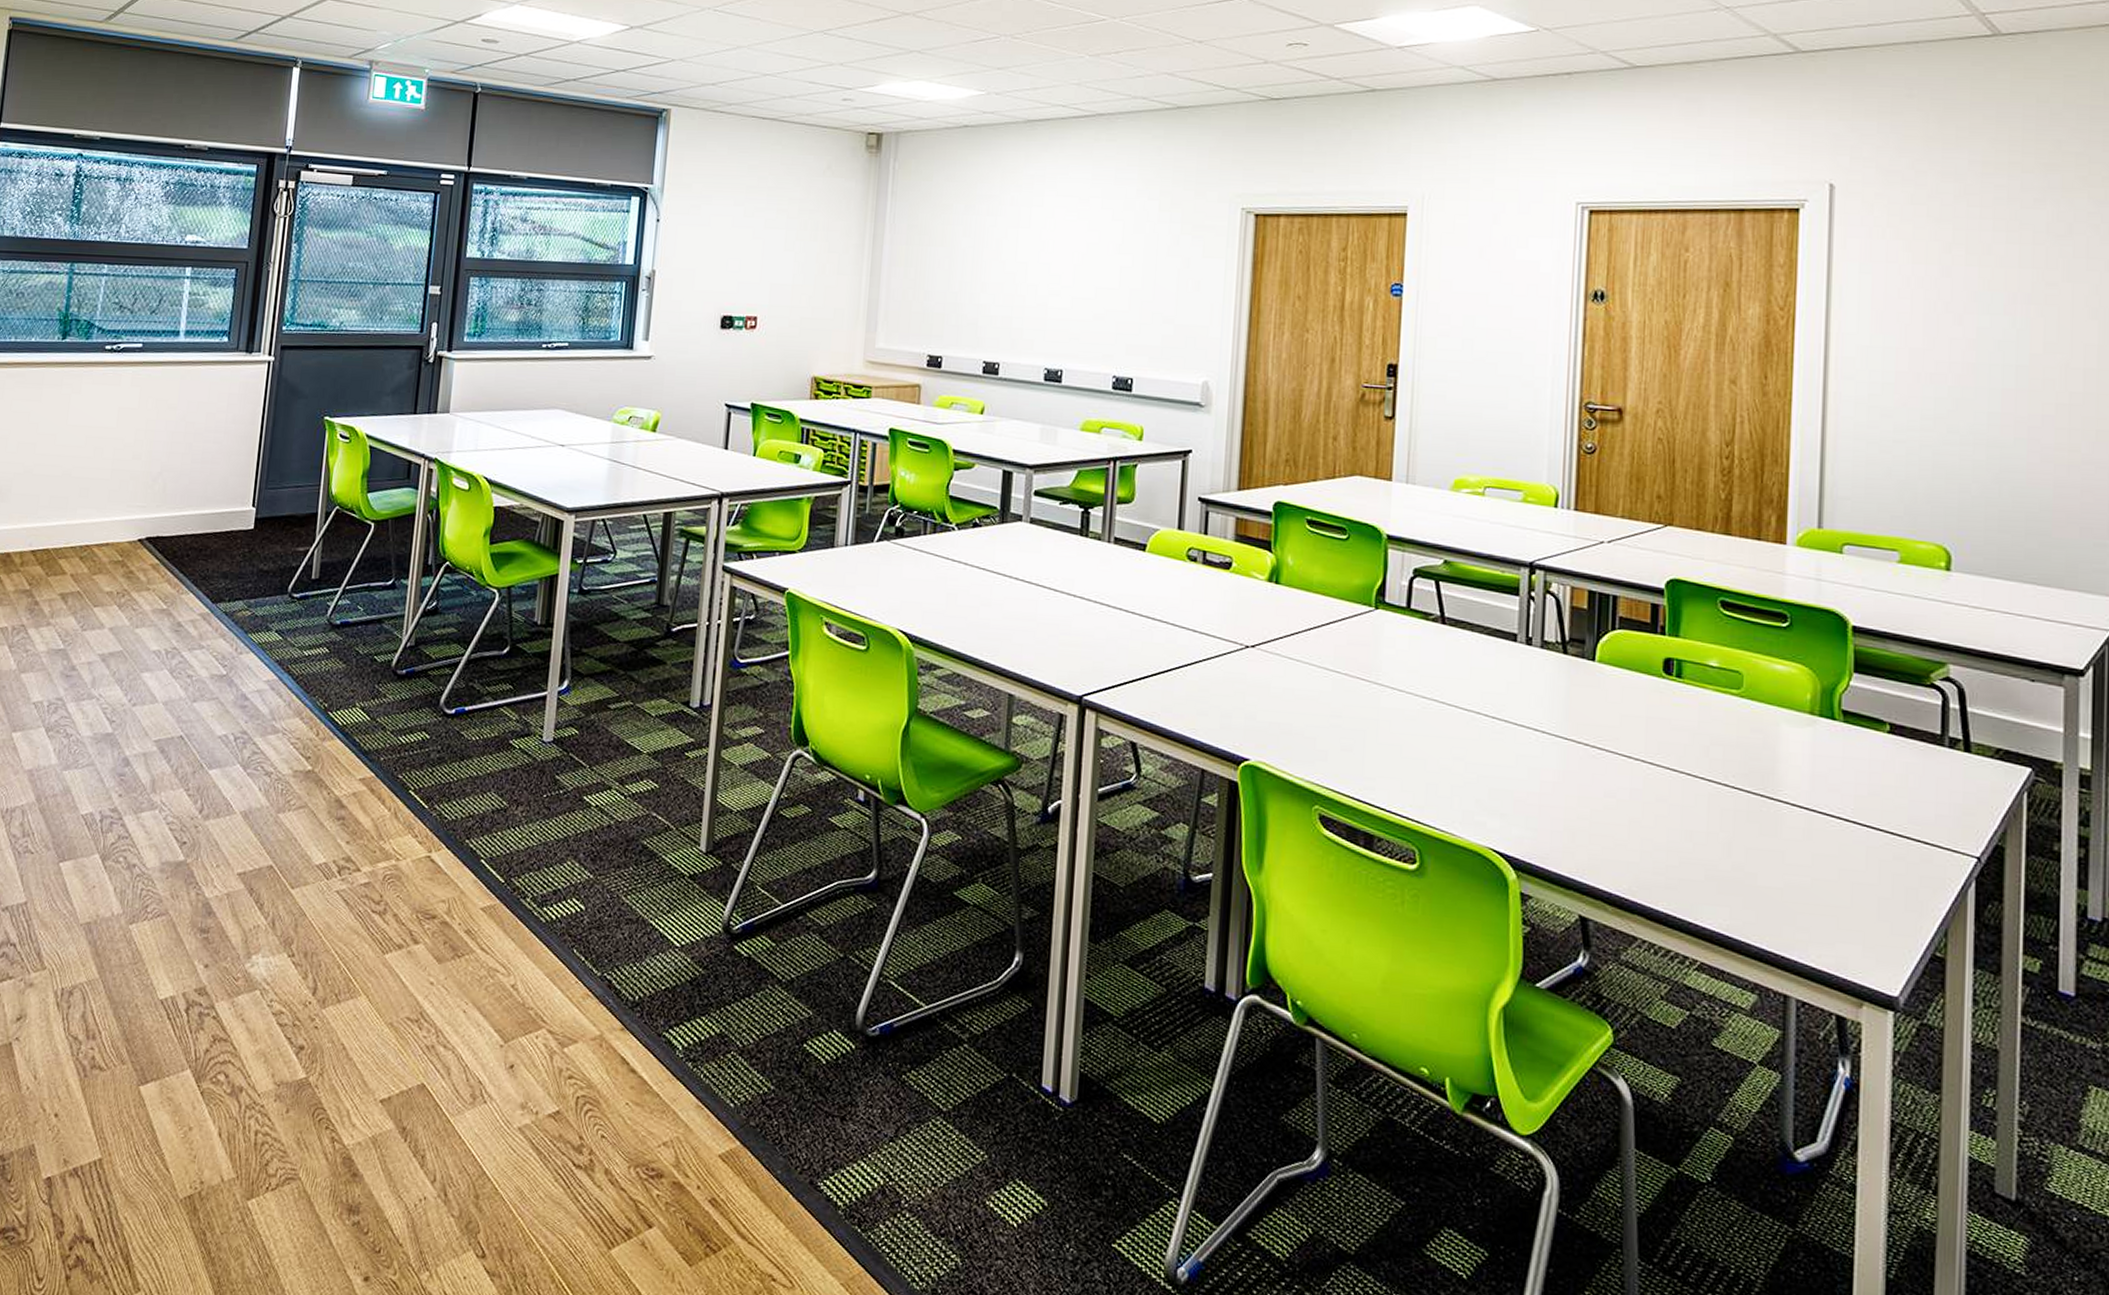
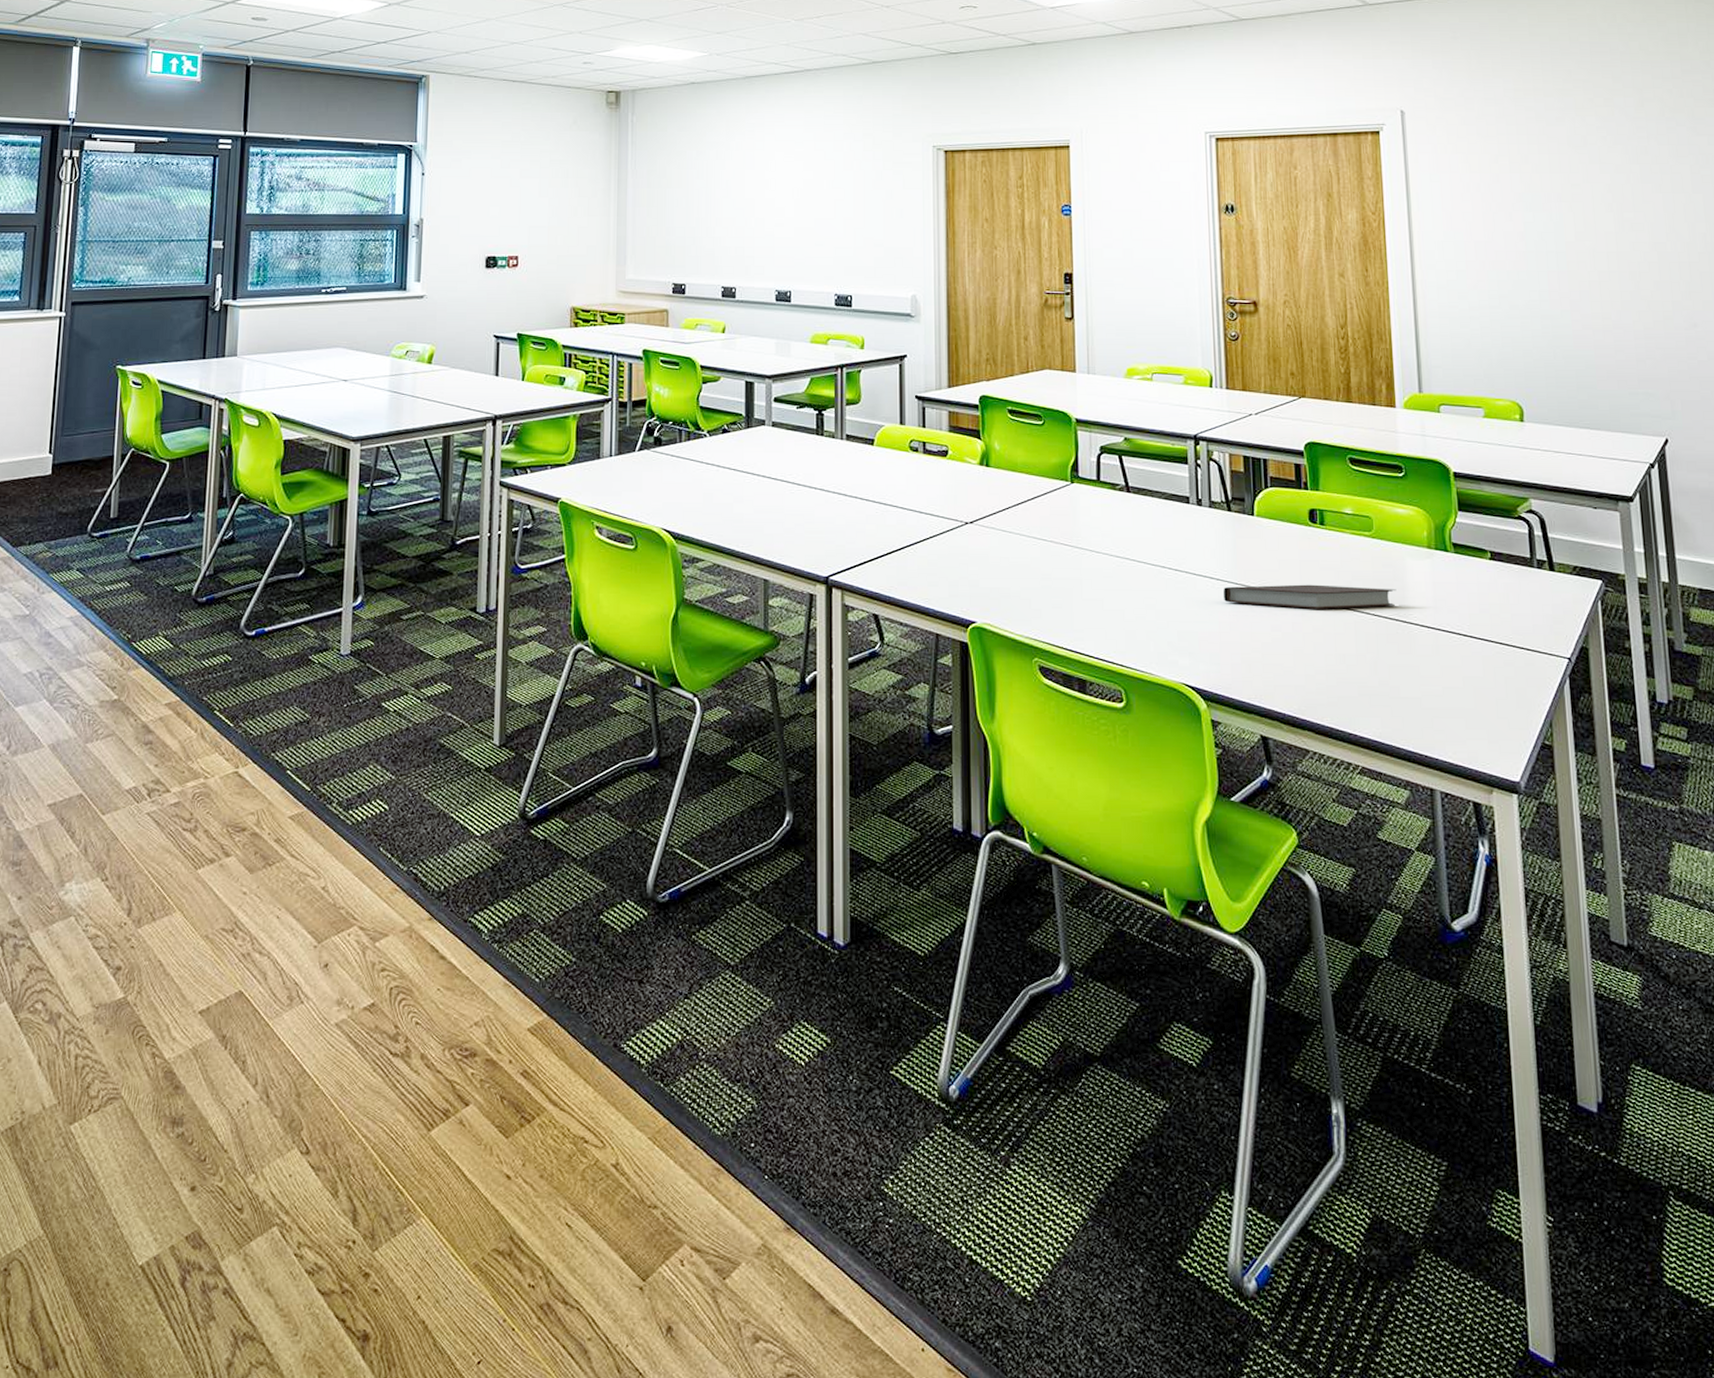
notebook: none [1549,741,1765,779] -> present [1224,584,1397,609]

